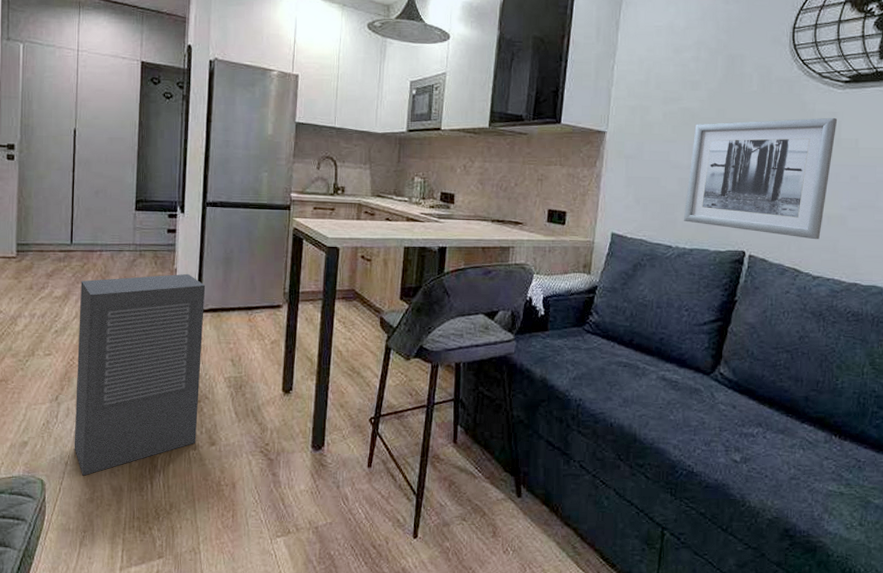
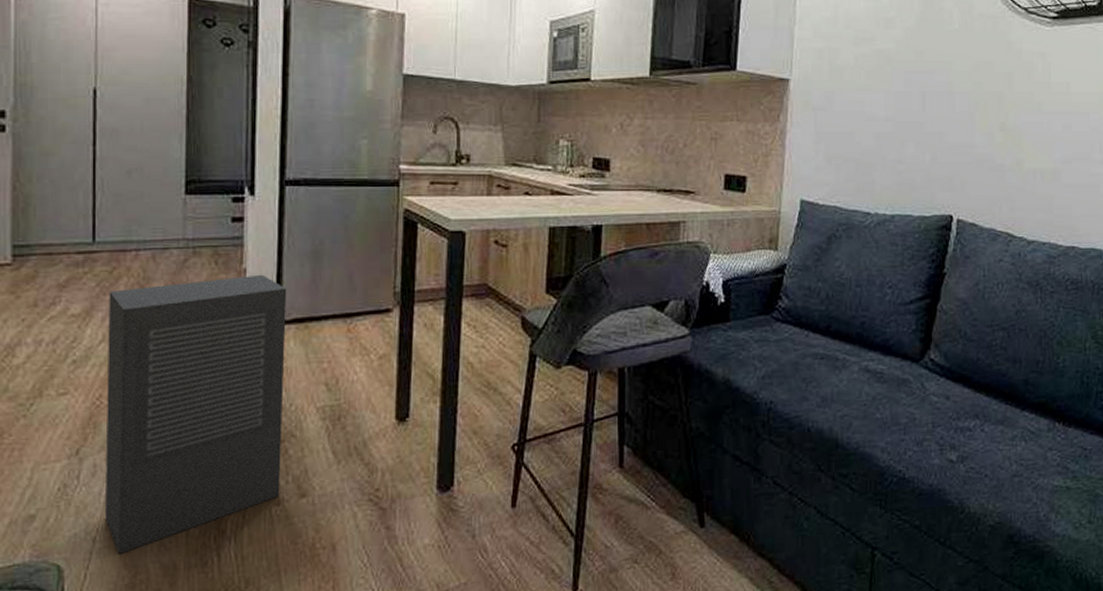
wall art: present [683,117,838,240] -> none [882,58,1047,199]

